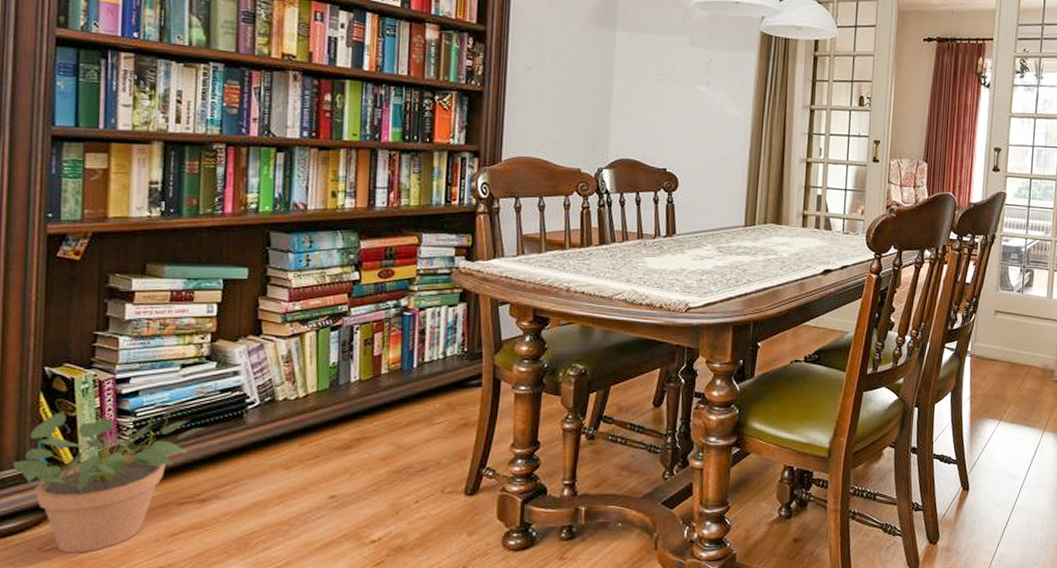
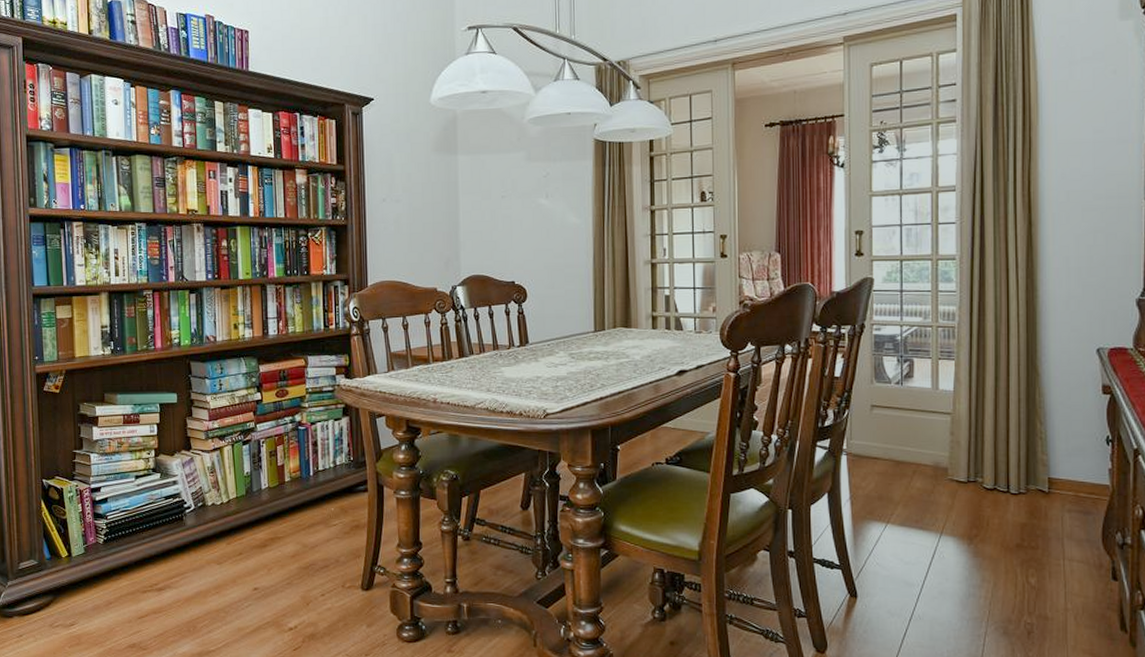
potted plant: present [12,396,206,553] -> none [28,502,157,630]

